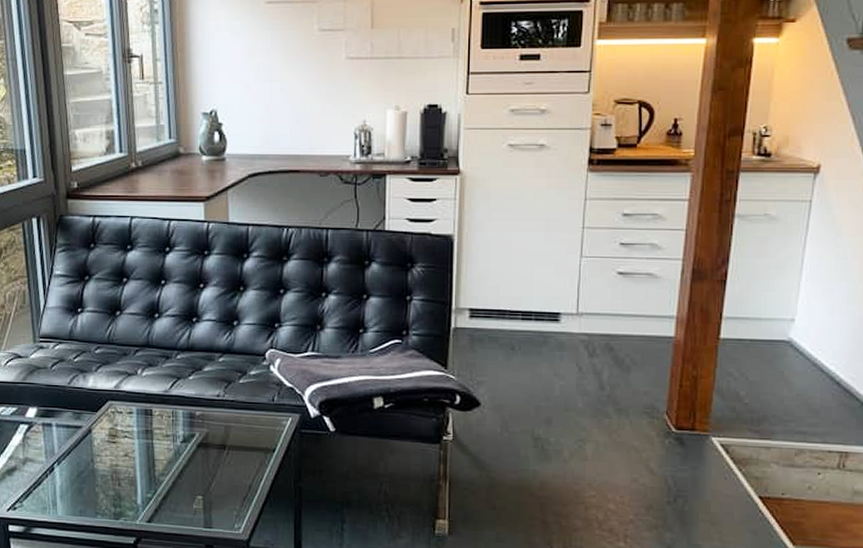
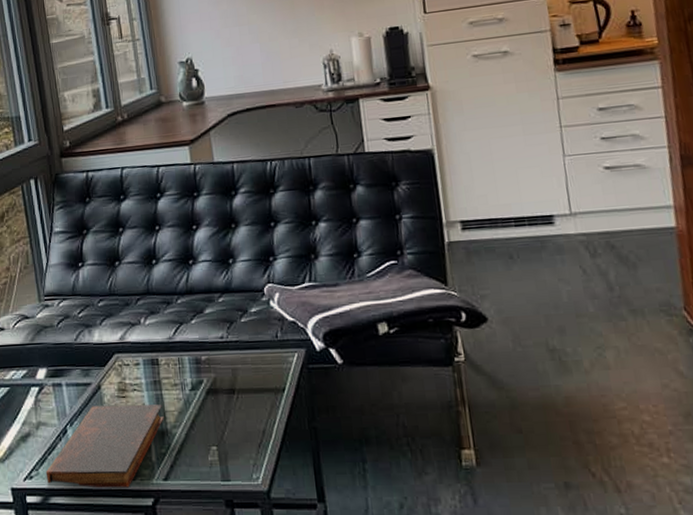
book: none [30,448,153,526] -> present [45,404,164,488]

